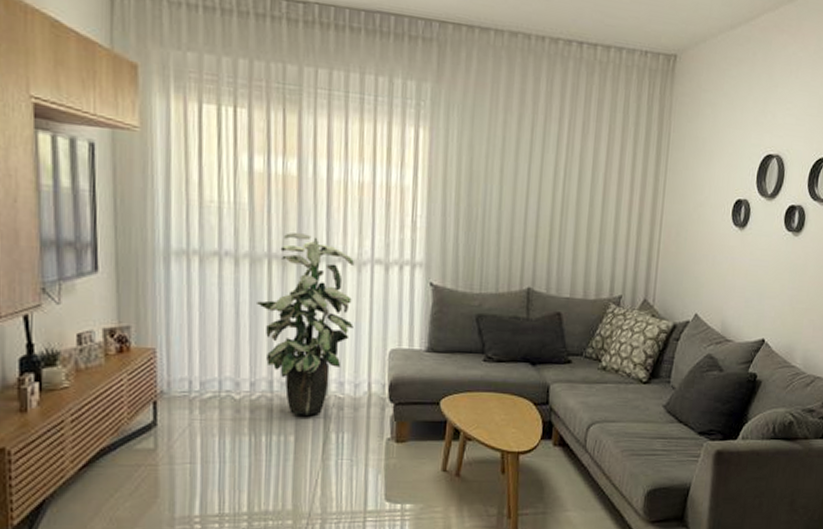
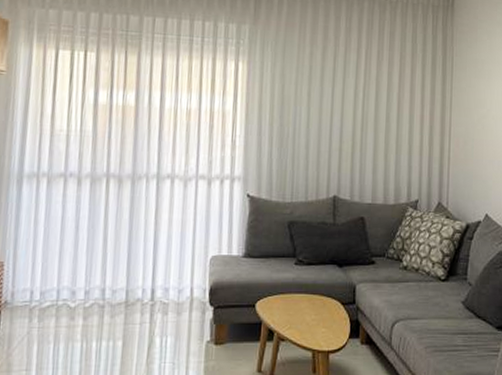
indoor plant: present [255,232,354,415] -> none [93,154,181,321]

